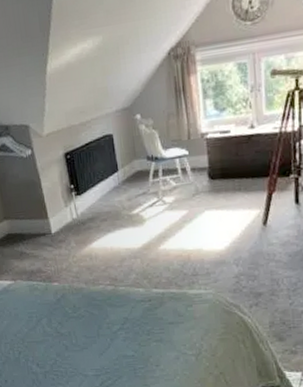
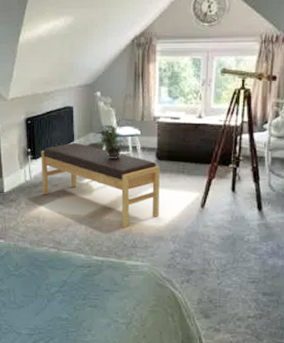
bench: none [85,172,218,257] -> present [41,142,160,228]
potted plant: none [138,139,175,184] -> present [93,118,127,158]

